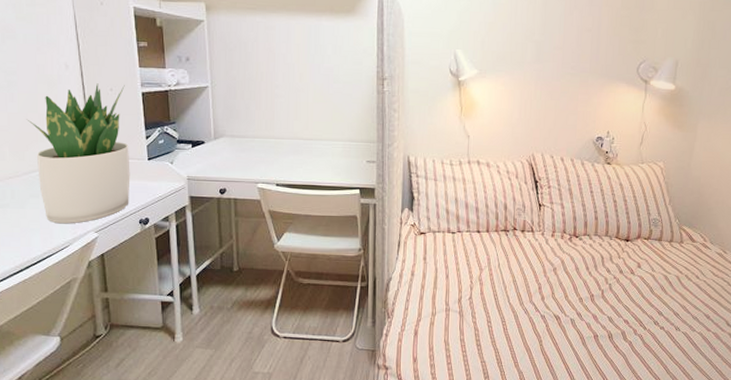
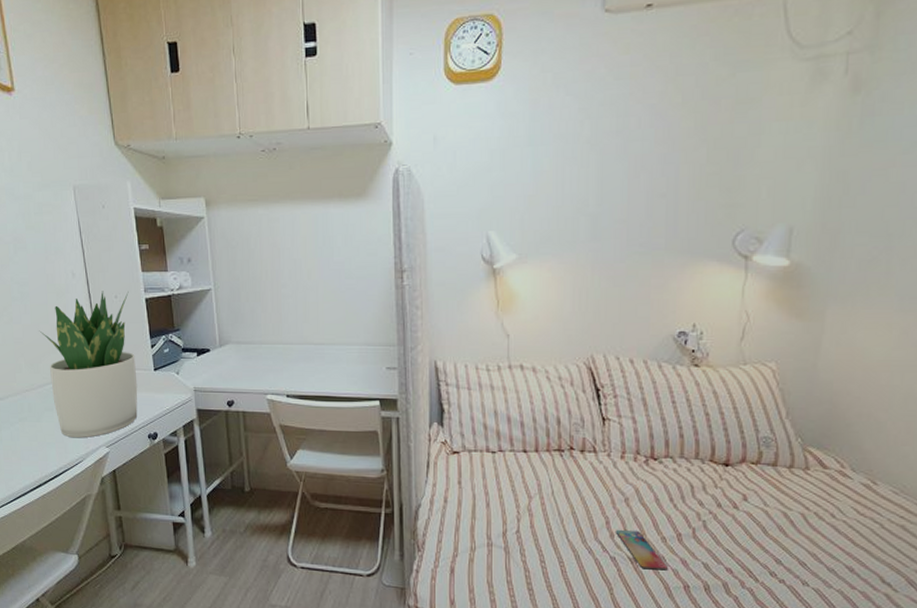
smartphone: none [546,294,583,324] -> present [616,530,668,571]

